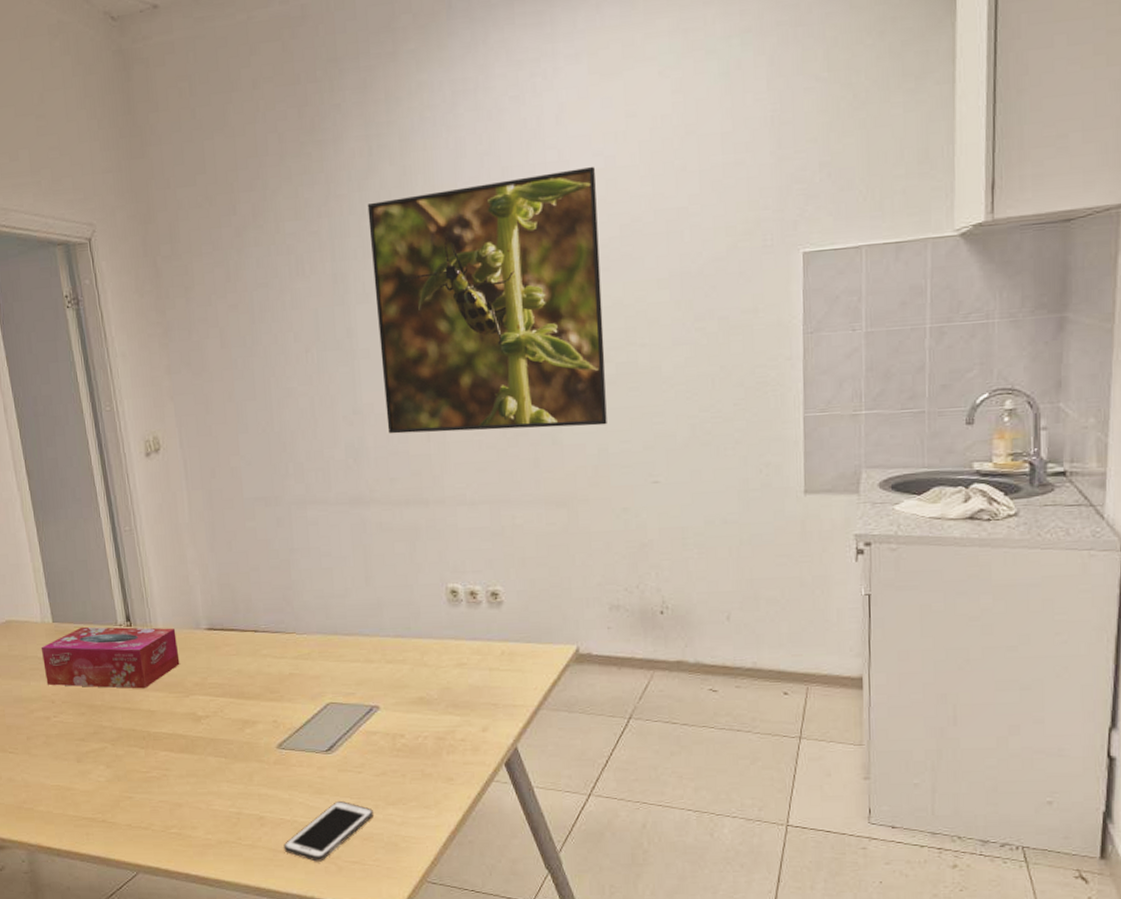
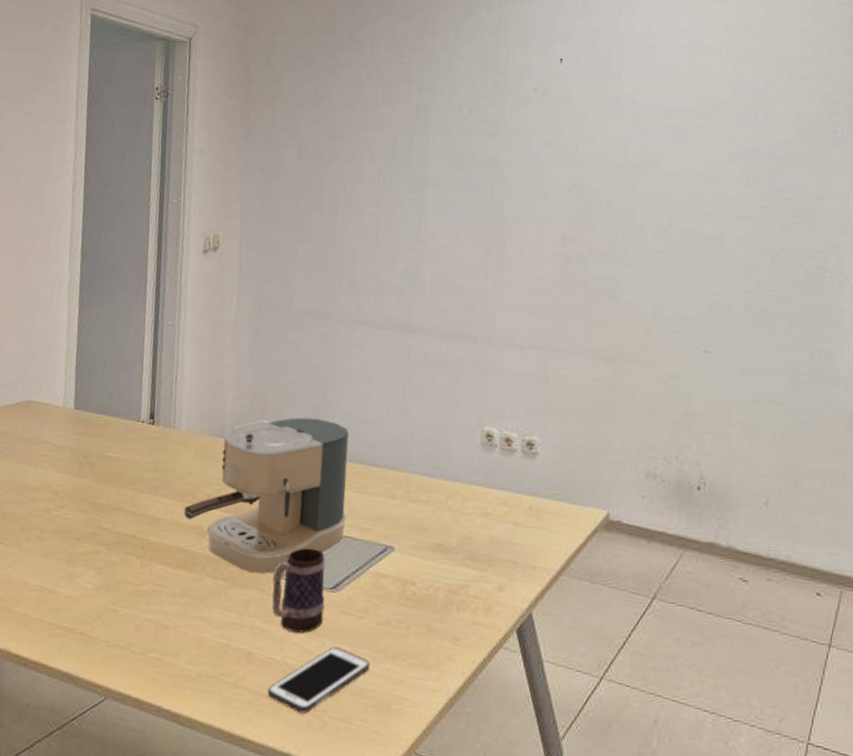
tissue box: present [40,626,180,689] -> none [54,417,199,493]
coffee maker: none [175,598,330,748] -> present [184,417,349,574]
mug: none [270,716,324,794] -> present [271,547,325,633]
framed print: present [367,166,607,434] -> none [447,40,680,288]

